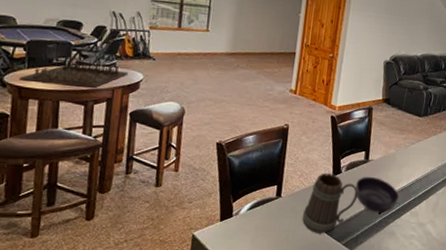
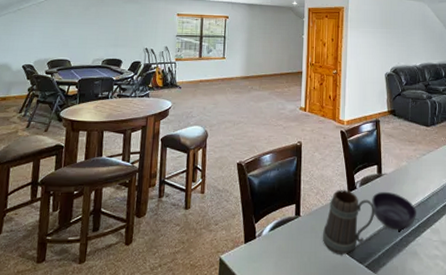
chess set: present [19,59,128,88] -> none [72,91,159,117]

